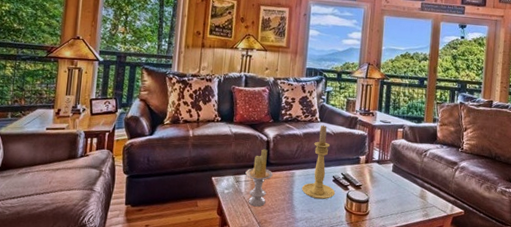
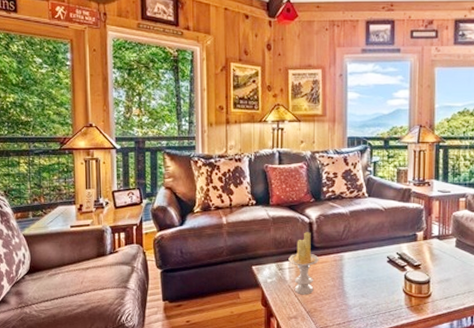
candle holder: present [301,125,336,200] -> none [352,200,391,283]

